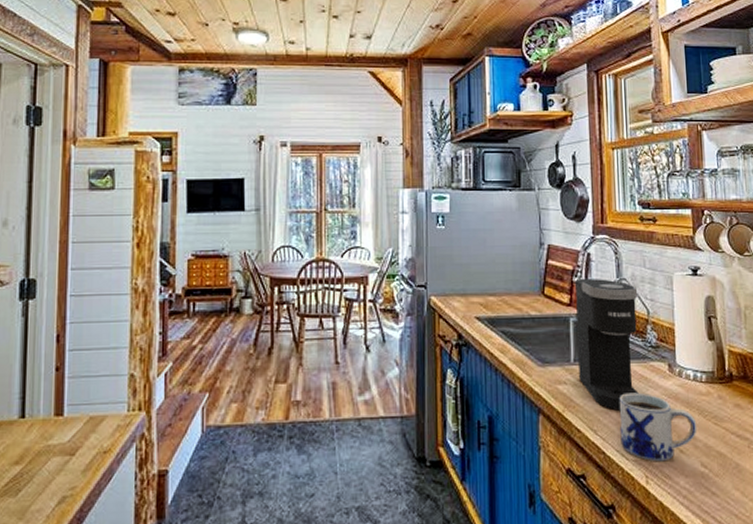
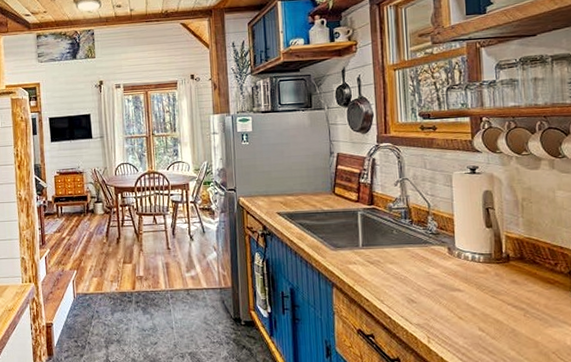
coffee maker: present [575,279,639,411] -> none [362,179,421,285]
mug: present [619,392,697,462] -> none [403,271,475,326]

